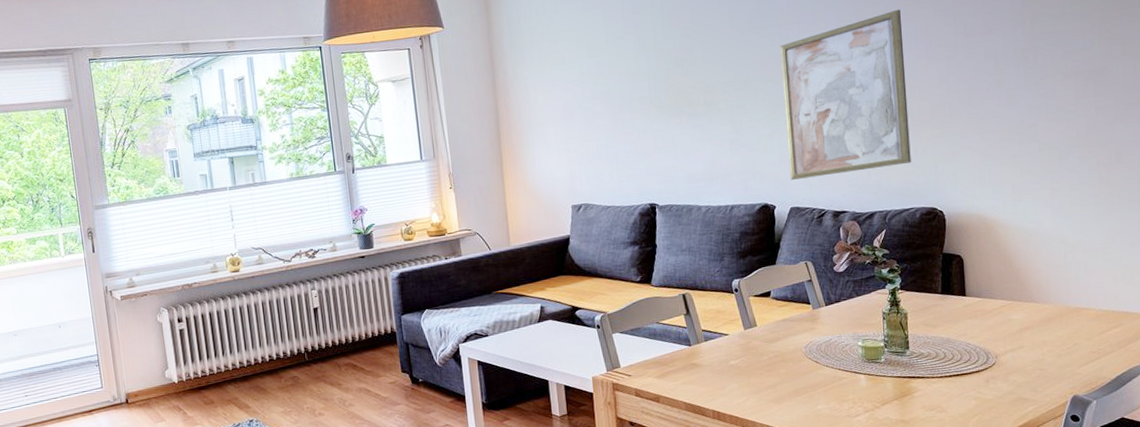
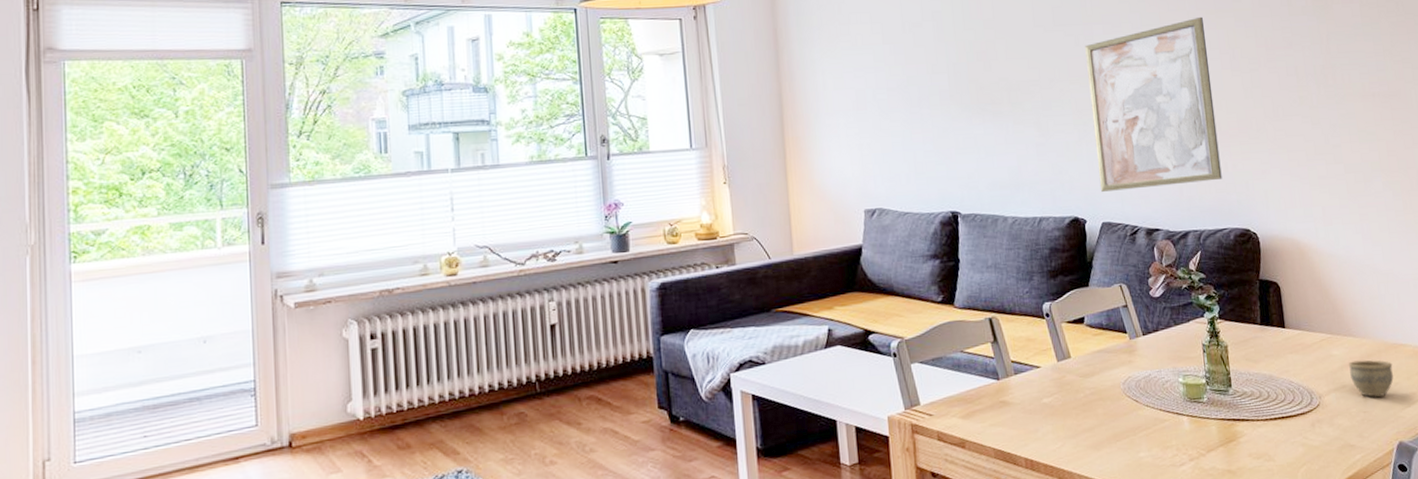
cup: none [1028,323,1074,356] -> present [1349,359,1394,397]

